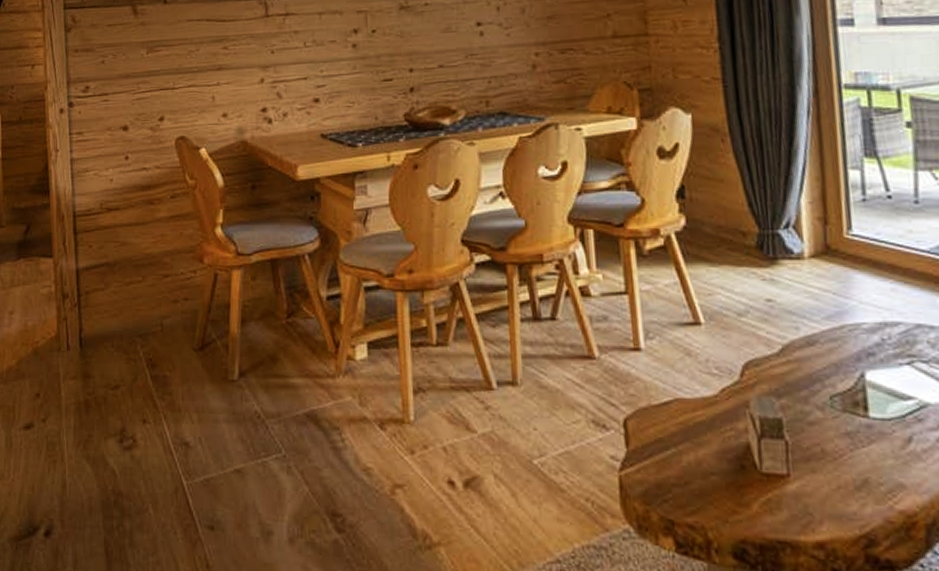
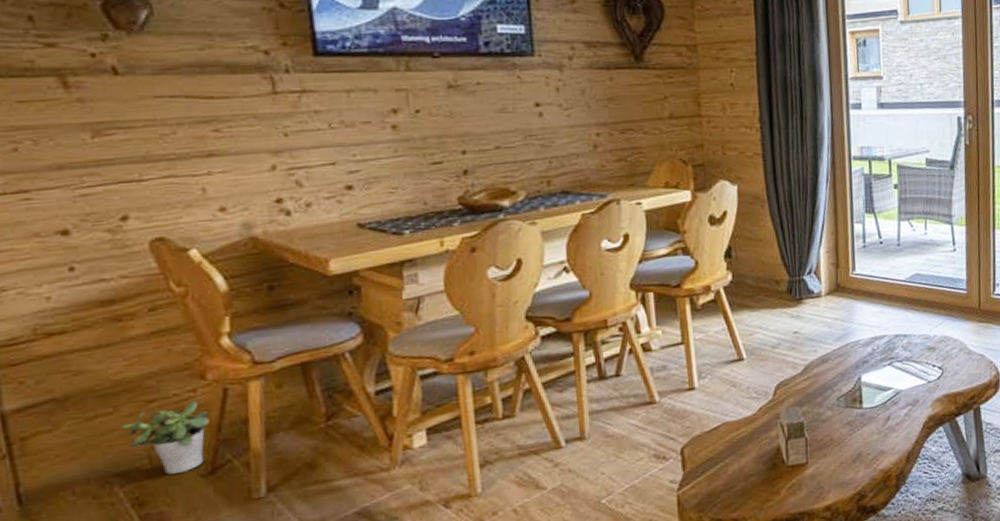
potted plant: none [146,282,203,344] -> present [121,402,210,475]

